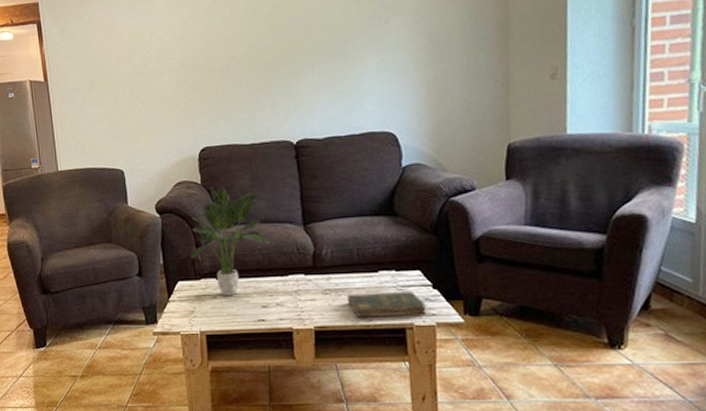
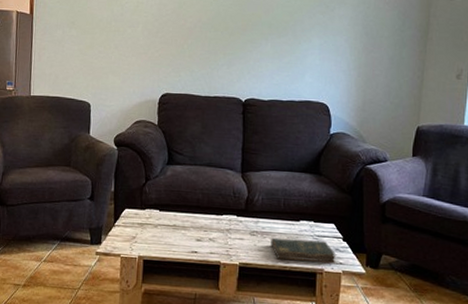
potted plant: present [190,187,270,297] -> none [139,129,211,228]

